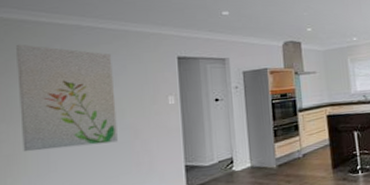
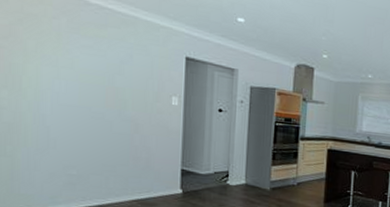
wall art: present [17,44,118,152] -> none [21,8,119,132]

